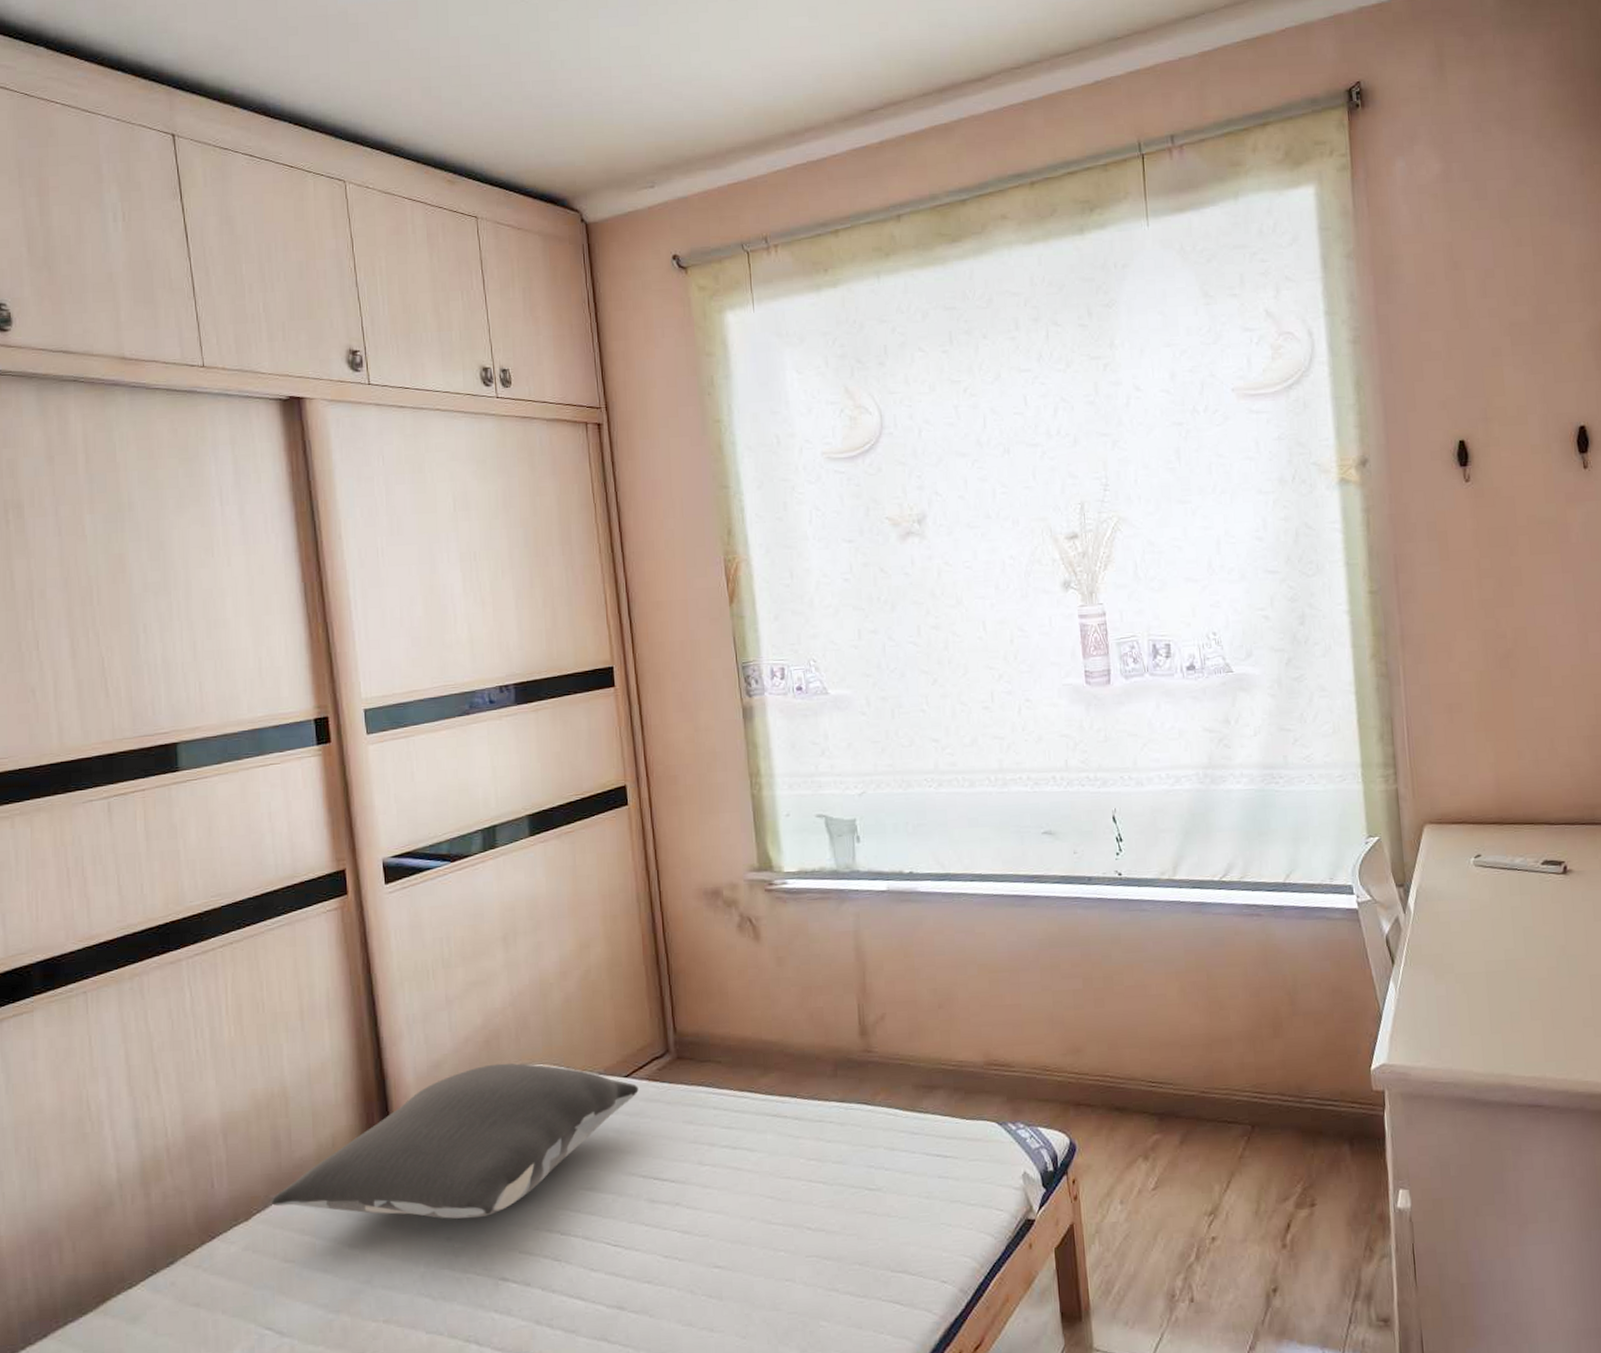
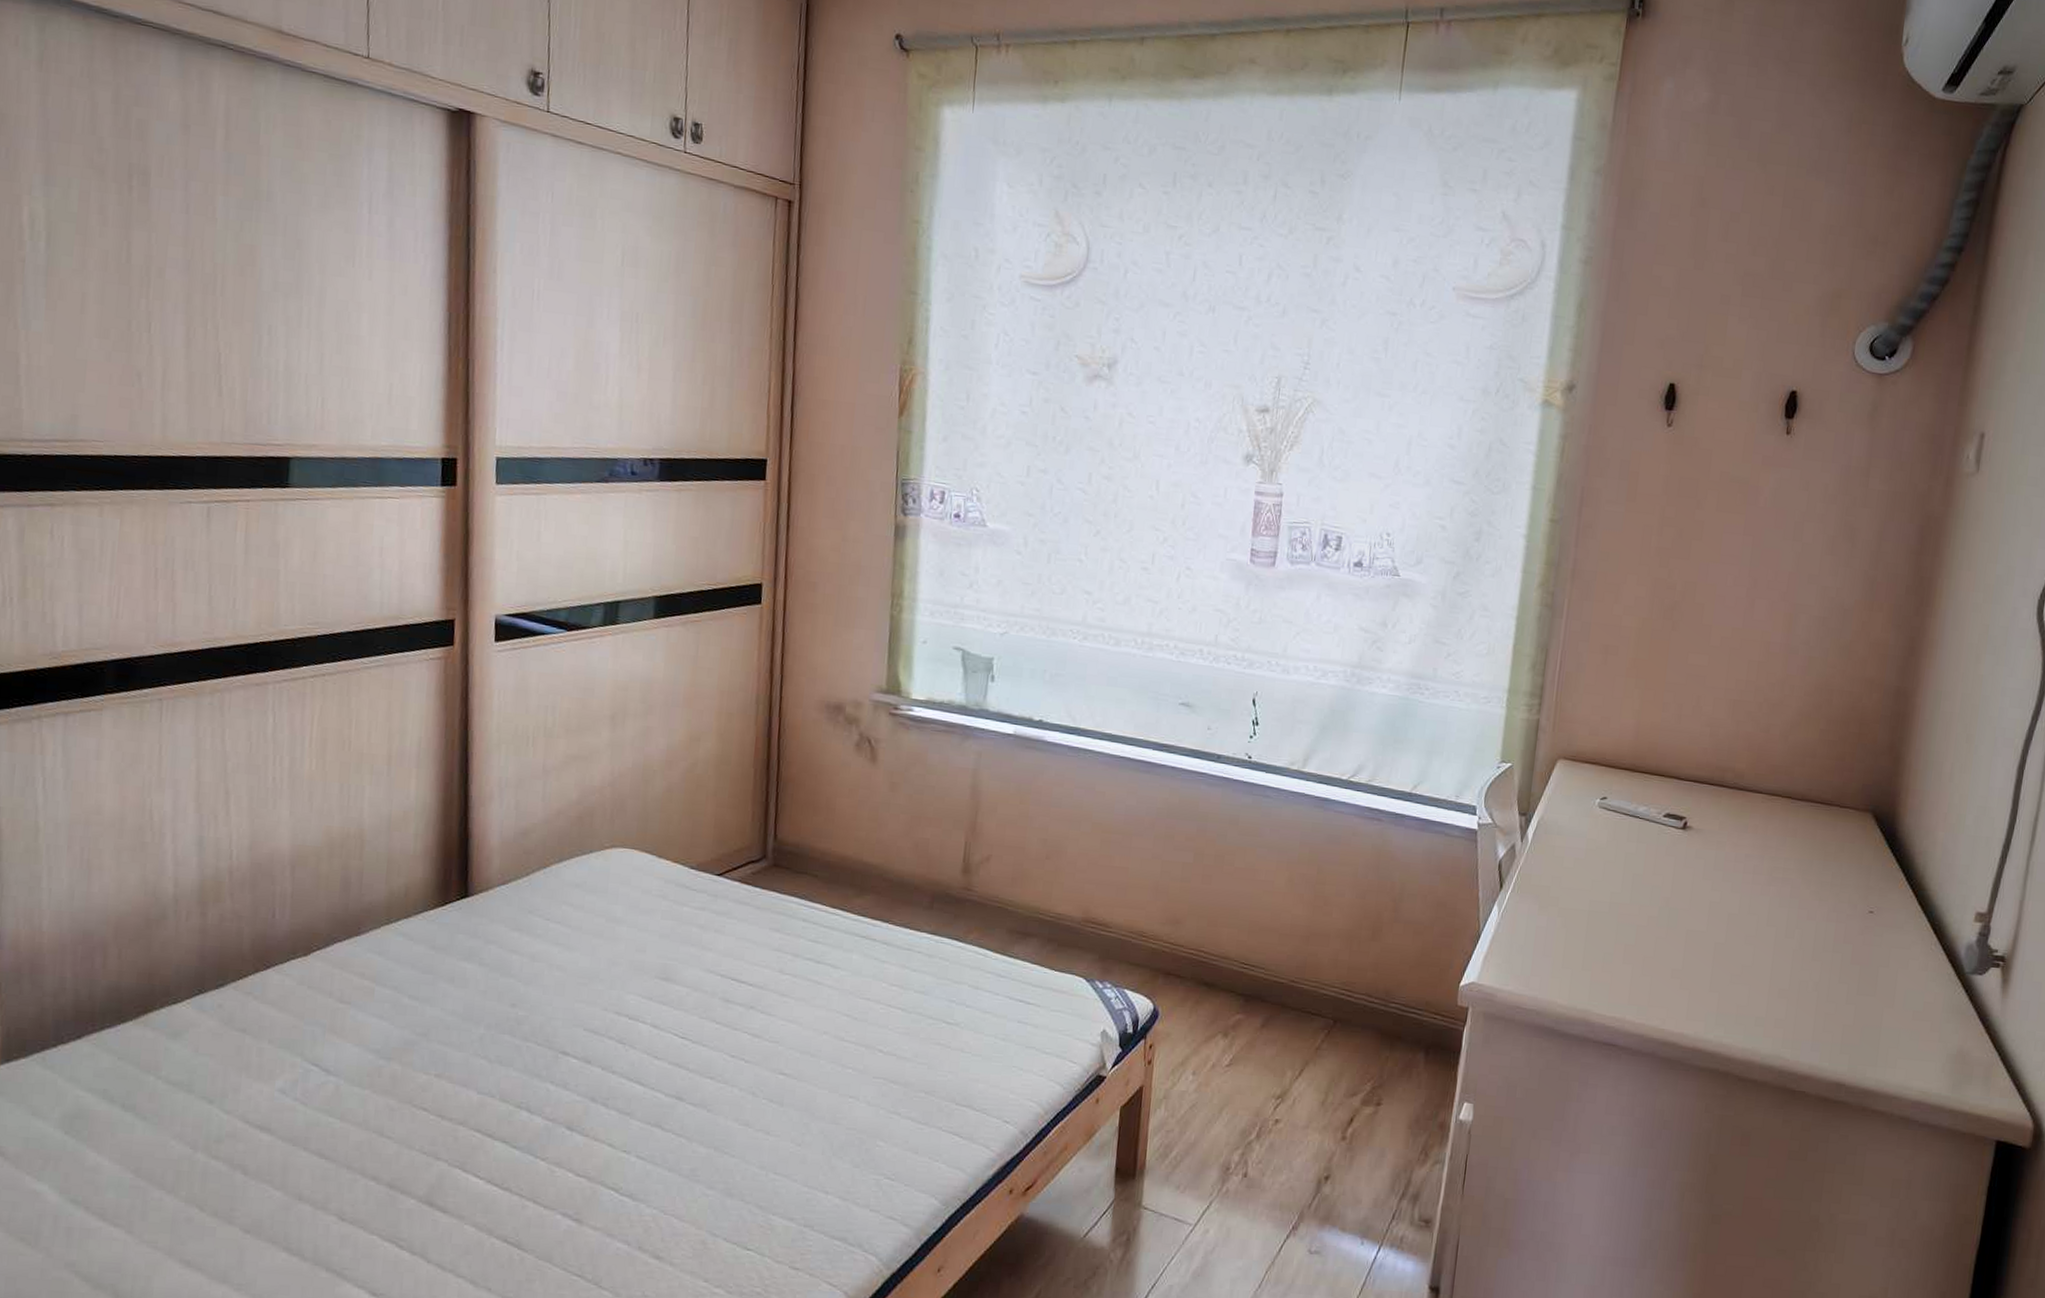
pillow: present [271,1063,639,1219] -> none [333,841,730,990]

